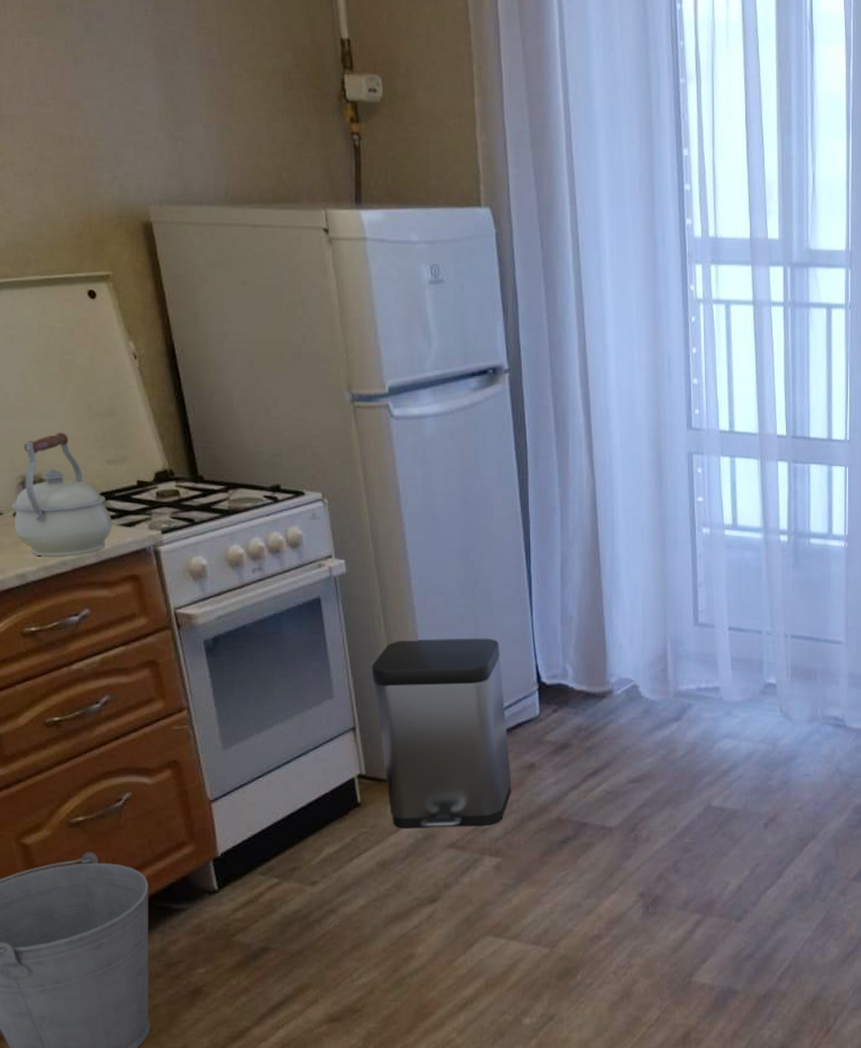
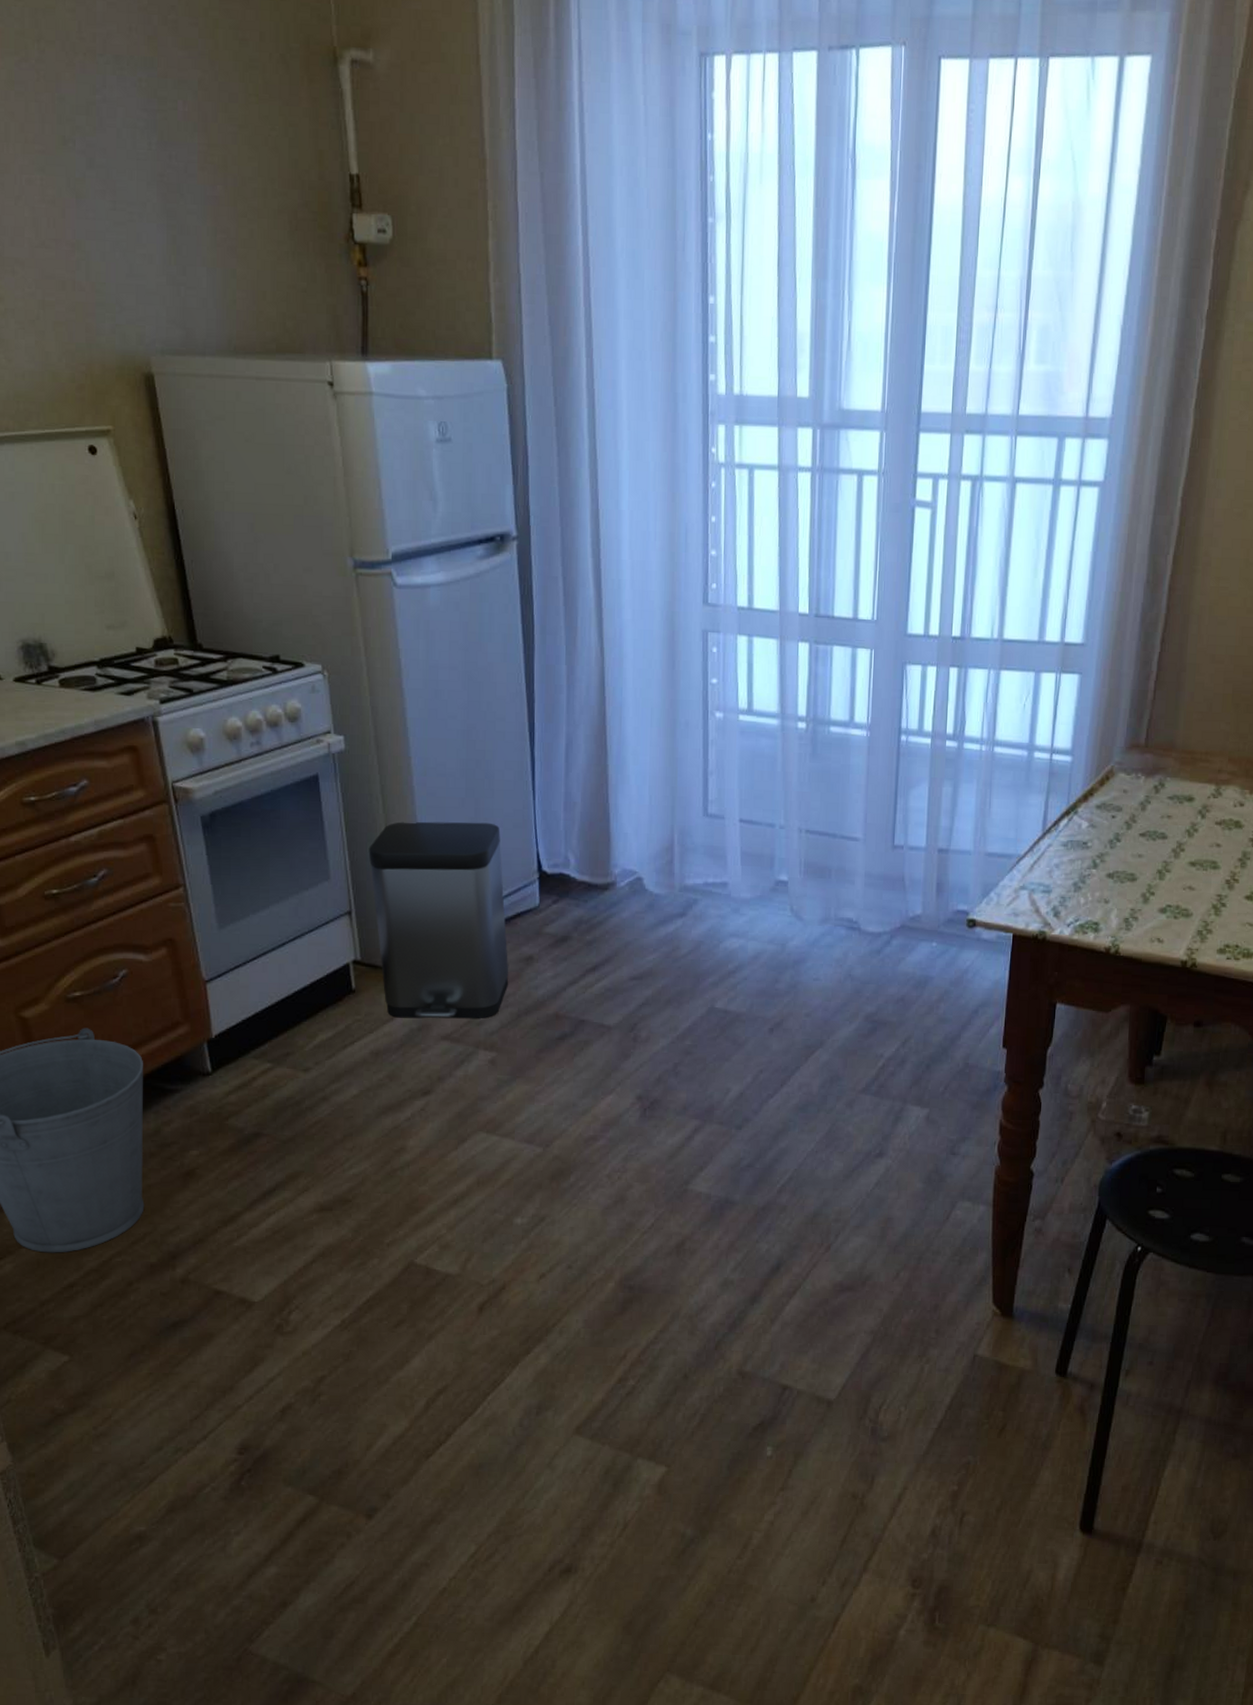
kettle: present [12,432,113,558] -> none [13,595,112,726]

